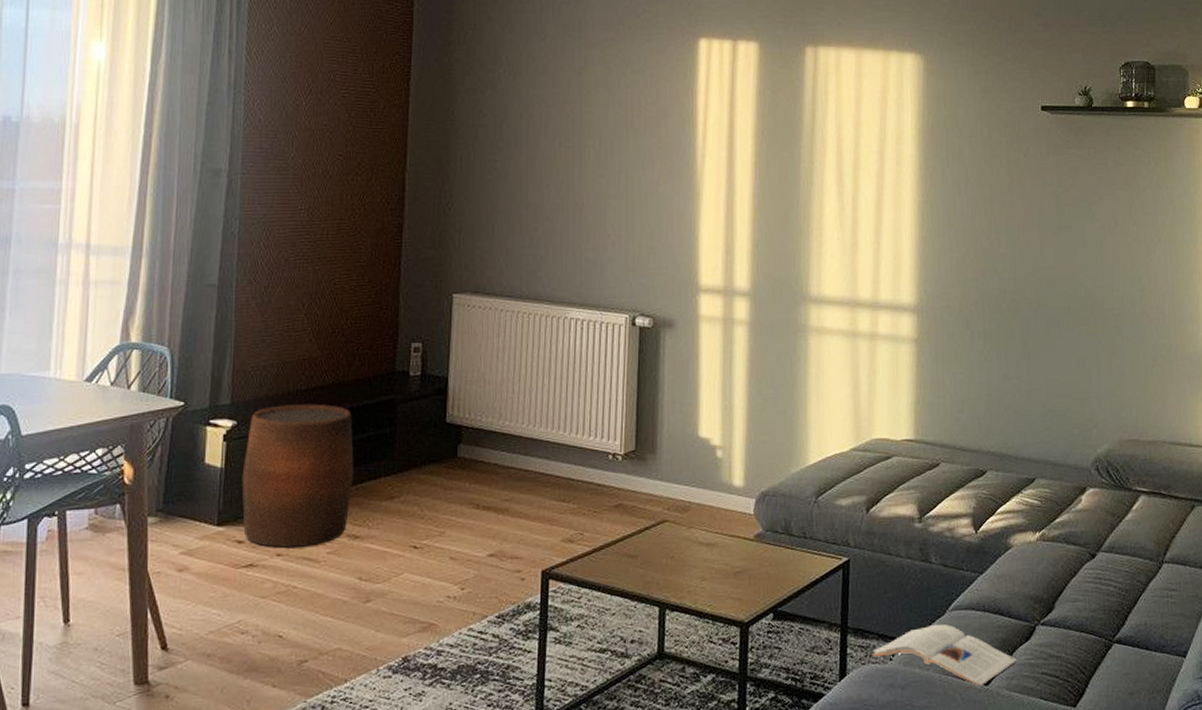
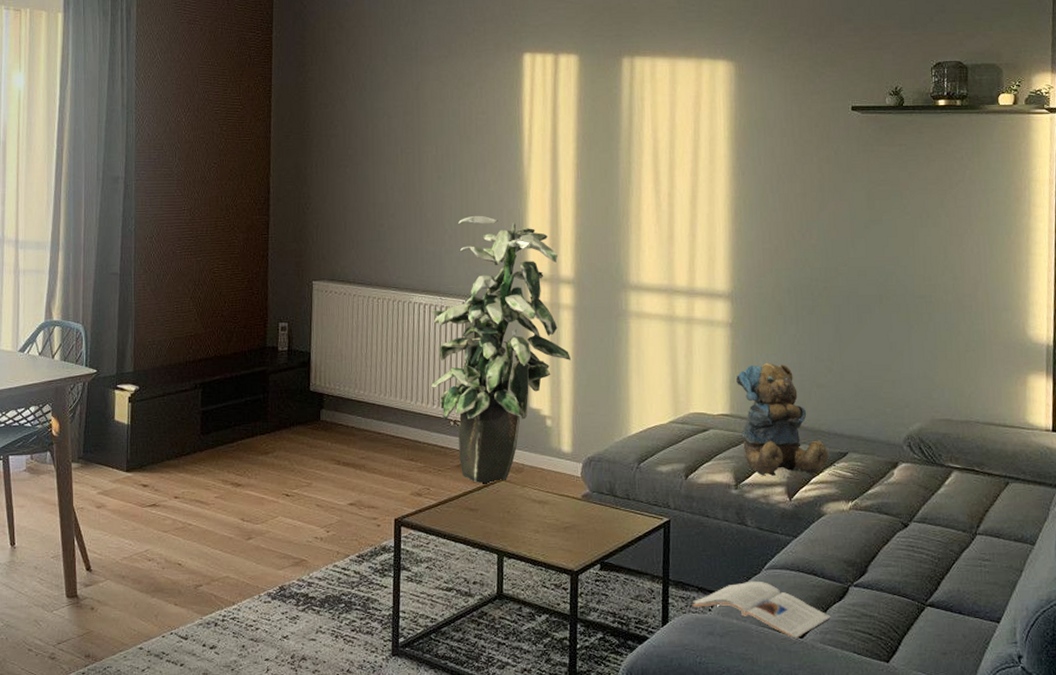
stool: present [241,404,354,548] -> none [144,373,235,492]
indoor plant: none [588,219,744,526] -> present [431,215,571,484]
teddy bear: none [921,381,1017,507] -> present [736,362,829,476]

